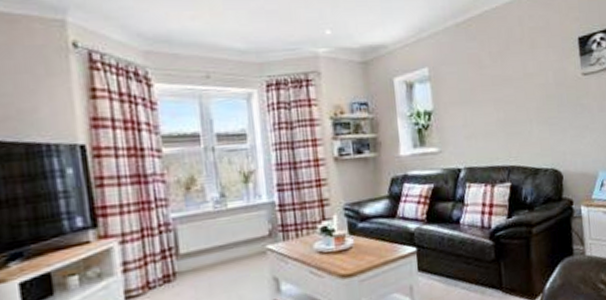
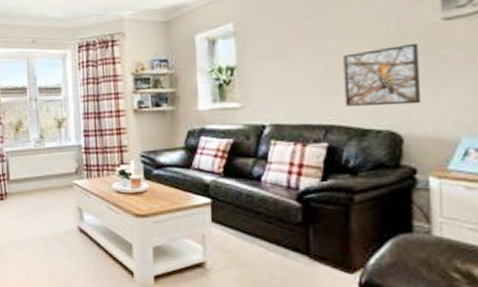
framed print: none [518,93,573,149] -> present [343,42,422,106]

